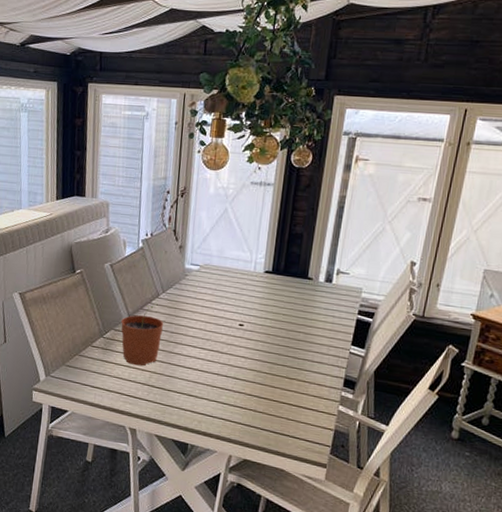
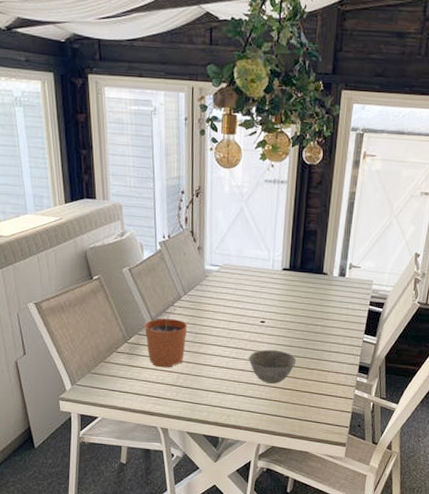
bowl: none [223,354,276,392] -> present [248,349,297,384]

